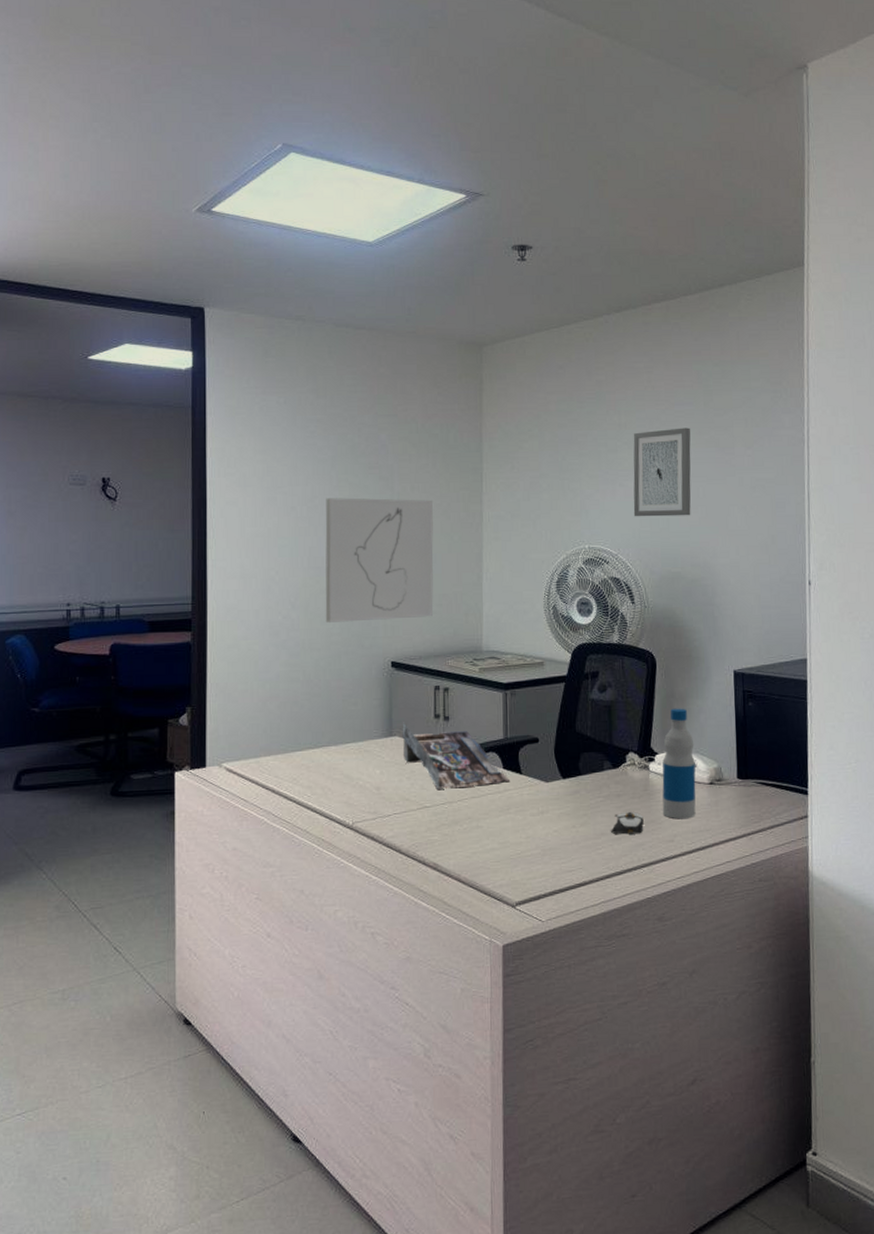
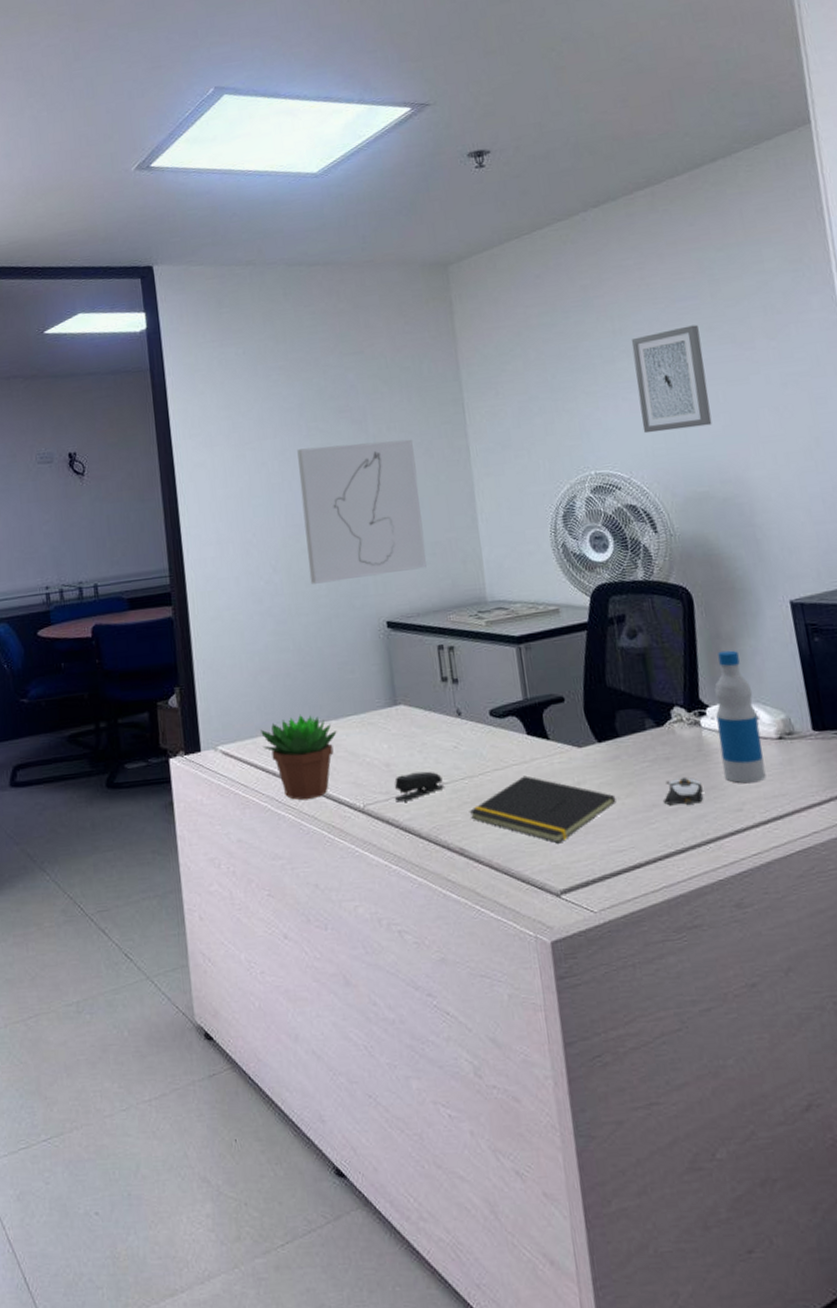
succulent plant: none [265,738,335,816] -> present [261,714,337,801]
stapler: none [382,795,427,821] -> present [394,771,445,802]
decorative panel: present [402,720,509,789] -> none [406,686,536,763]
notepad: none [445,804,572,863] -> present [469,775,617,844]

